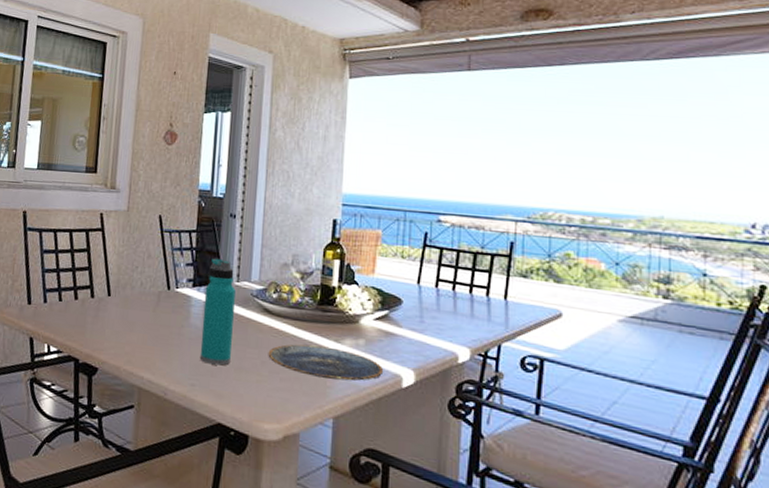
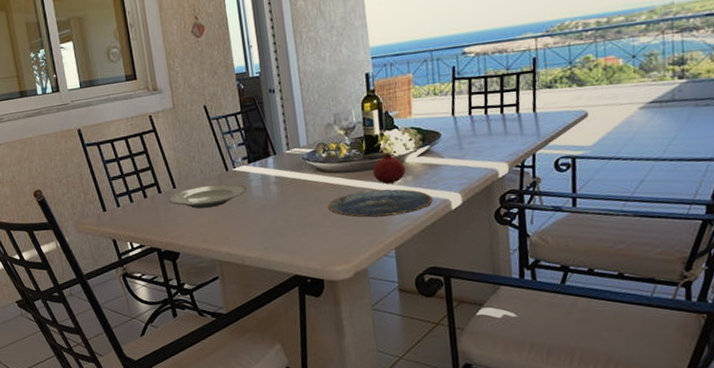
plate: none [99,299,187,327] -> present [168,183,248,209]
water bottle: present [199,258,236,366] -> none [260,132,295,227]
fruit: none [324,308,360,344] -> present [373,152,406,184]

